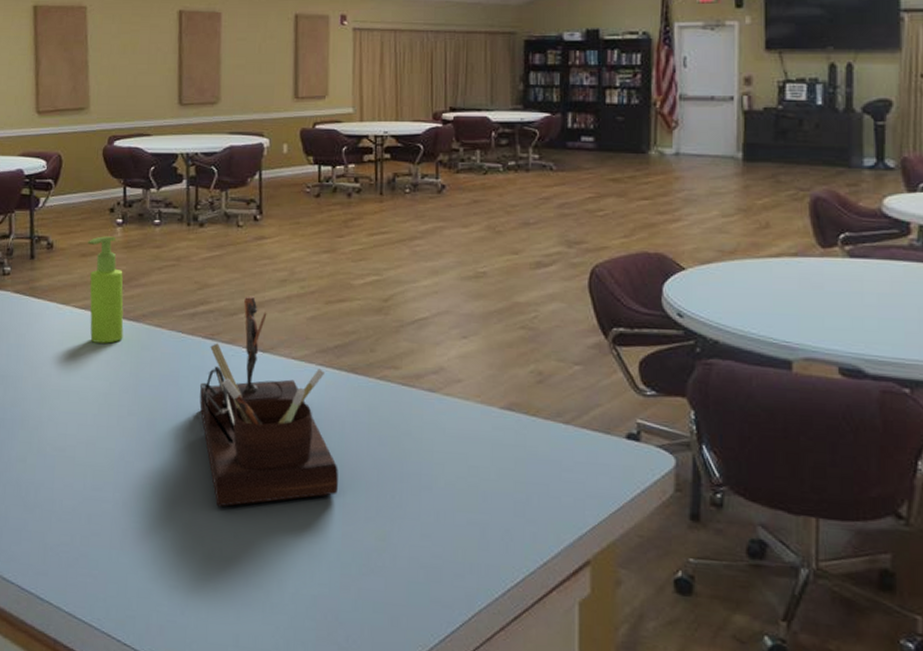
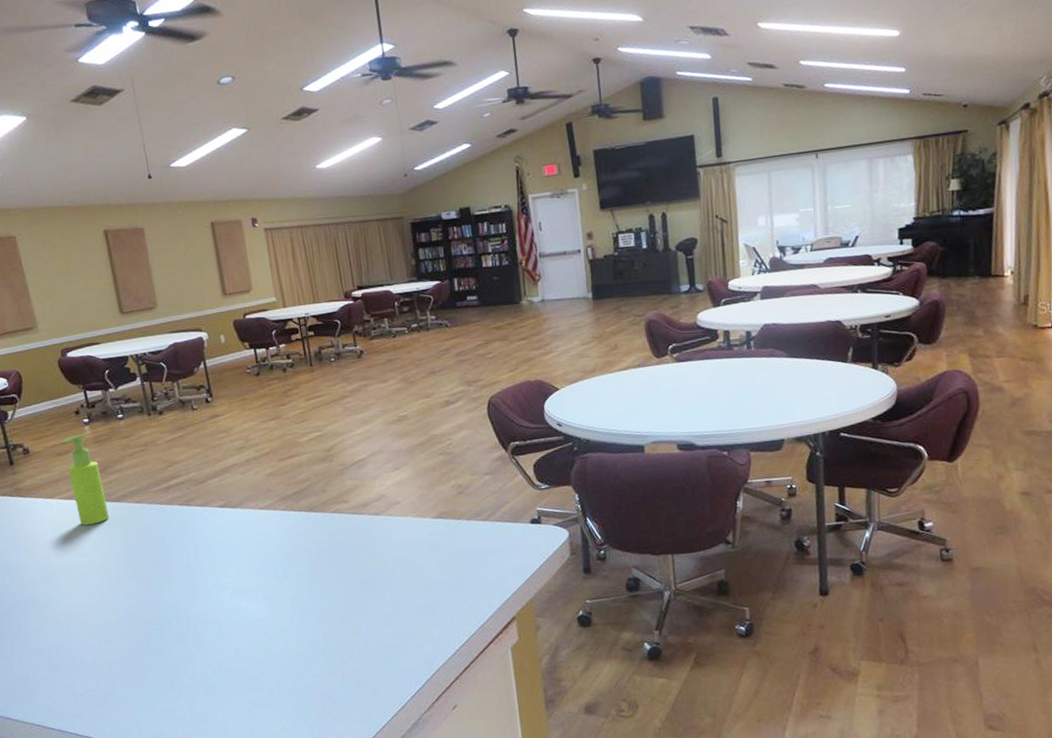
desk organizer: present [199,296,338,507] -> none [184,464,314,635]

